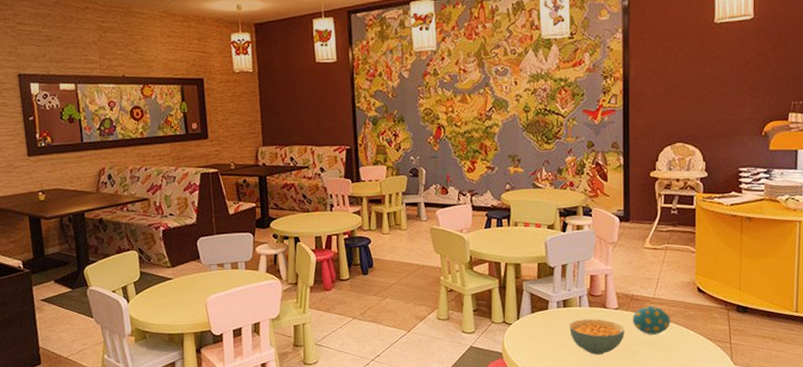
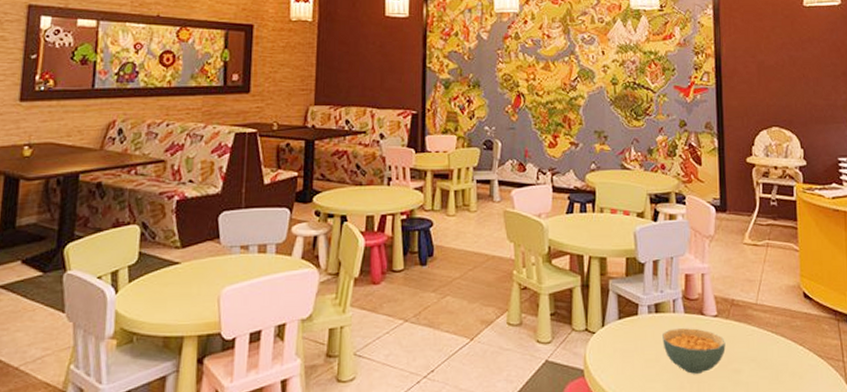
decorative egg: present [633,305,671,335] -> none [734,313,777,350]

